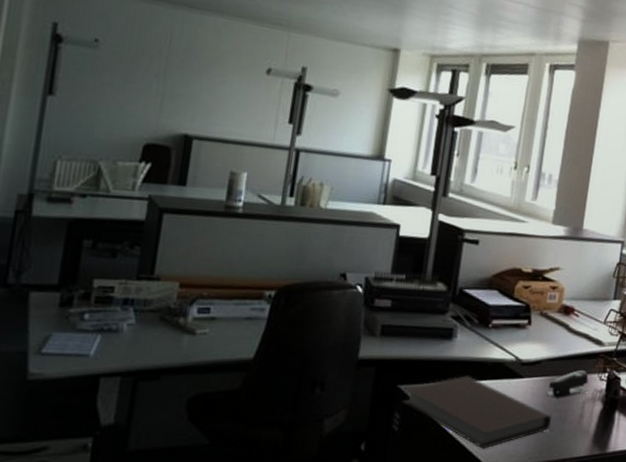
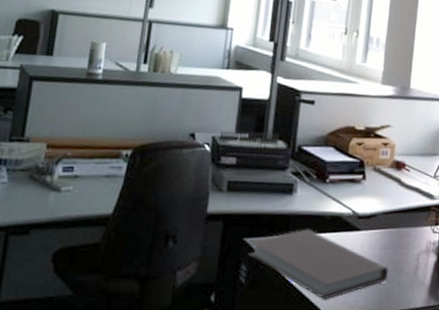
stapler: present [546,370,589,398] -> none [382,223,422,250]

